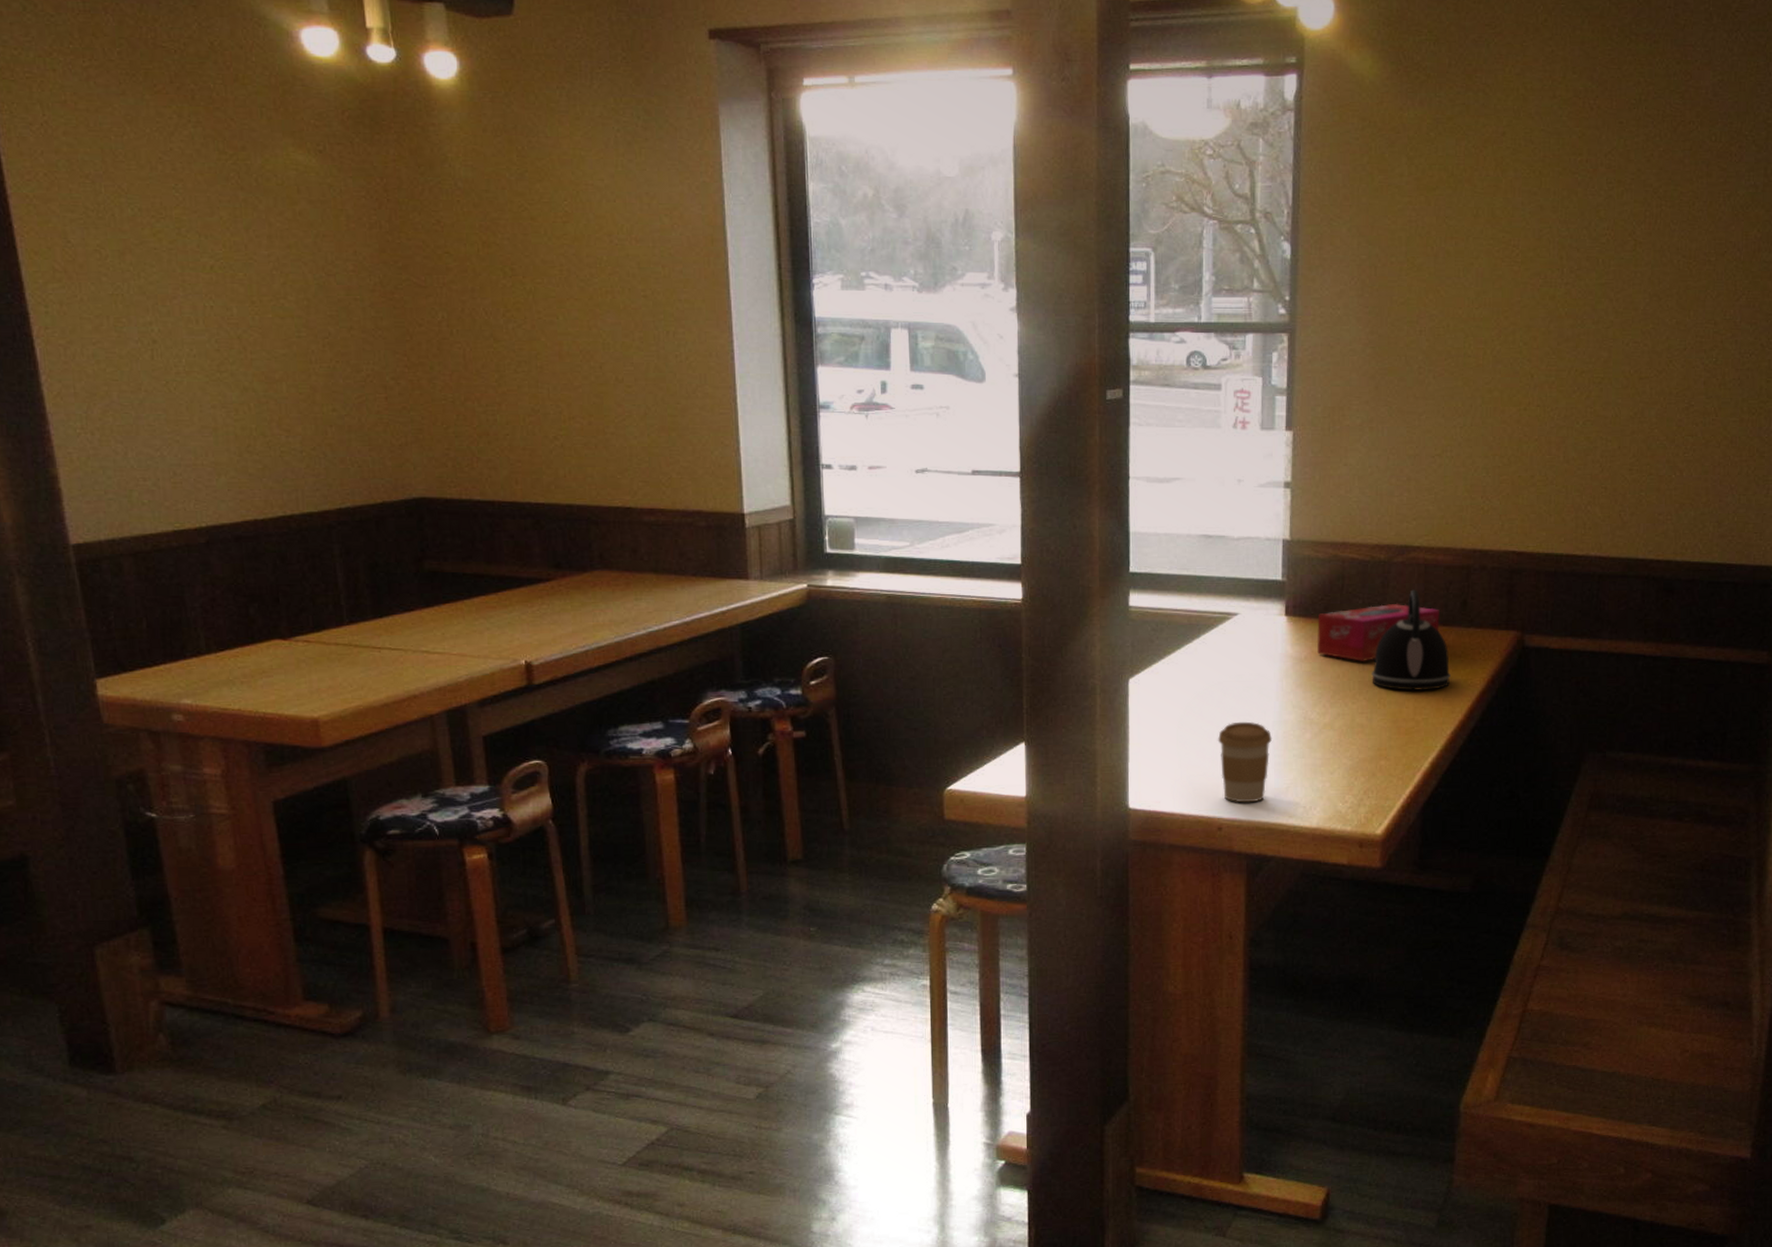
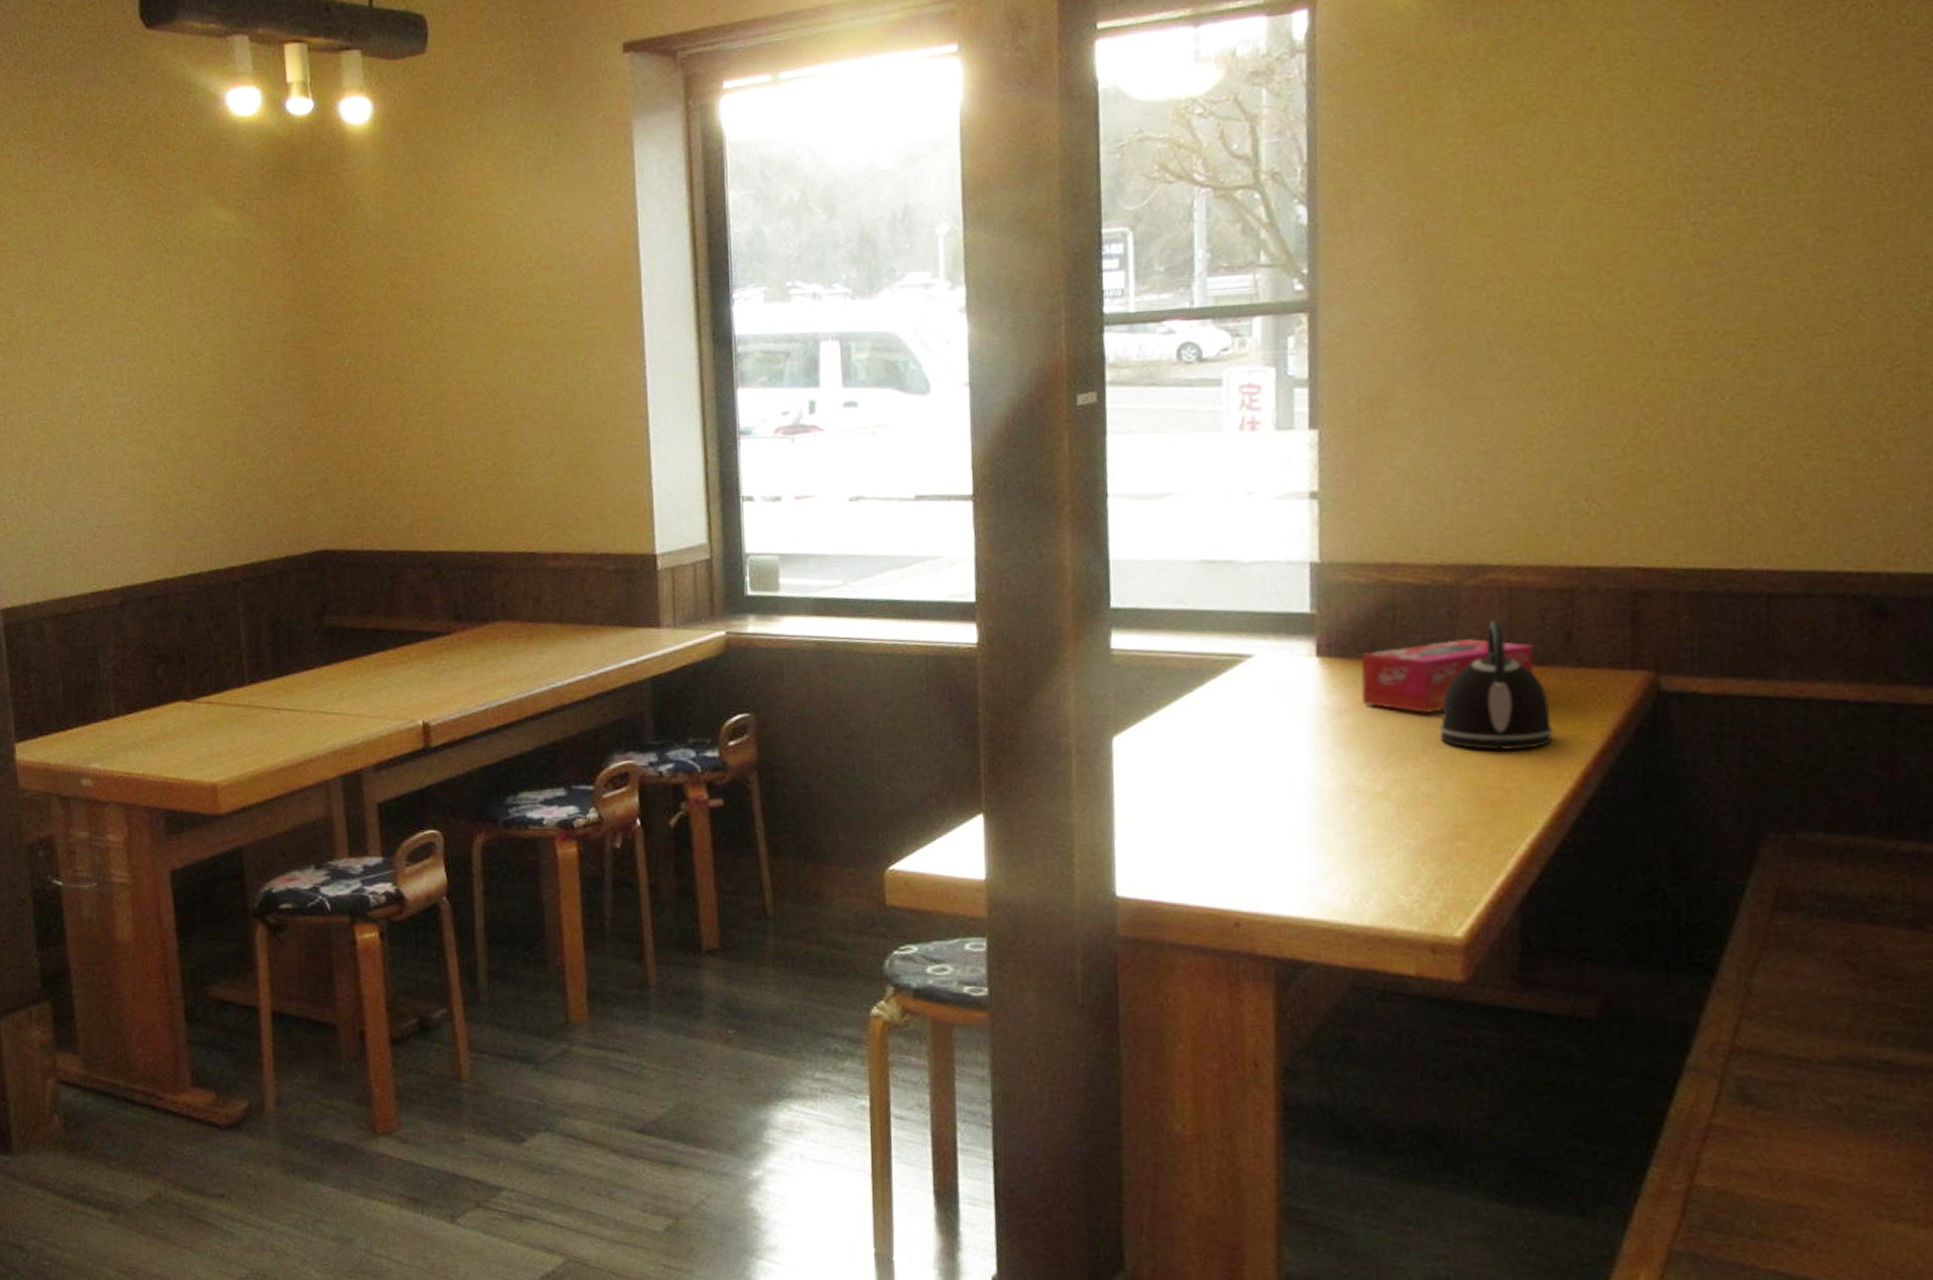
coffee cup: present [1217,721,1273,803] -> none [1230,789,1305,893]

